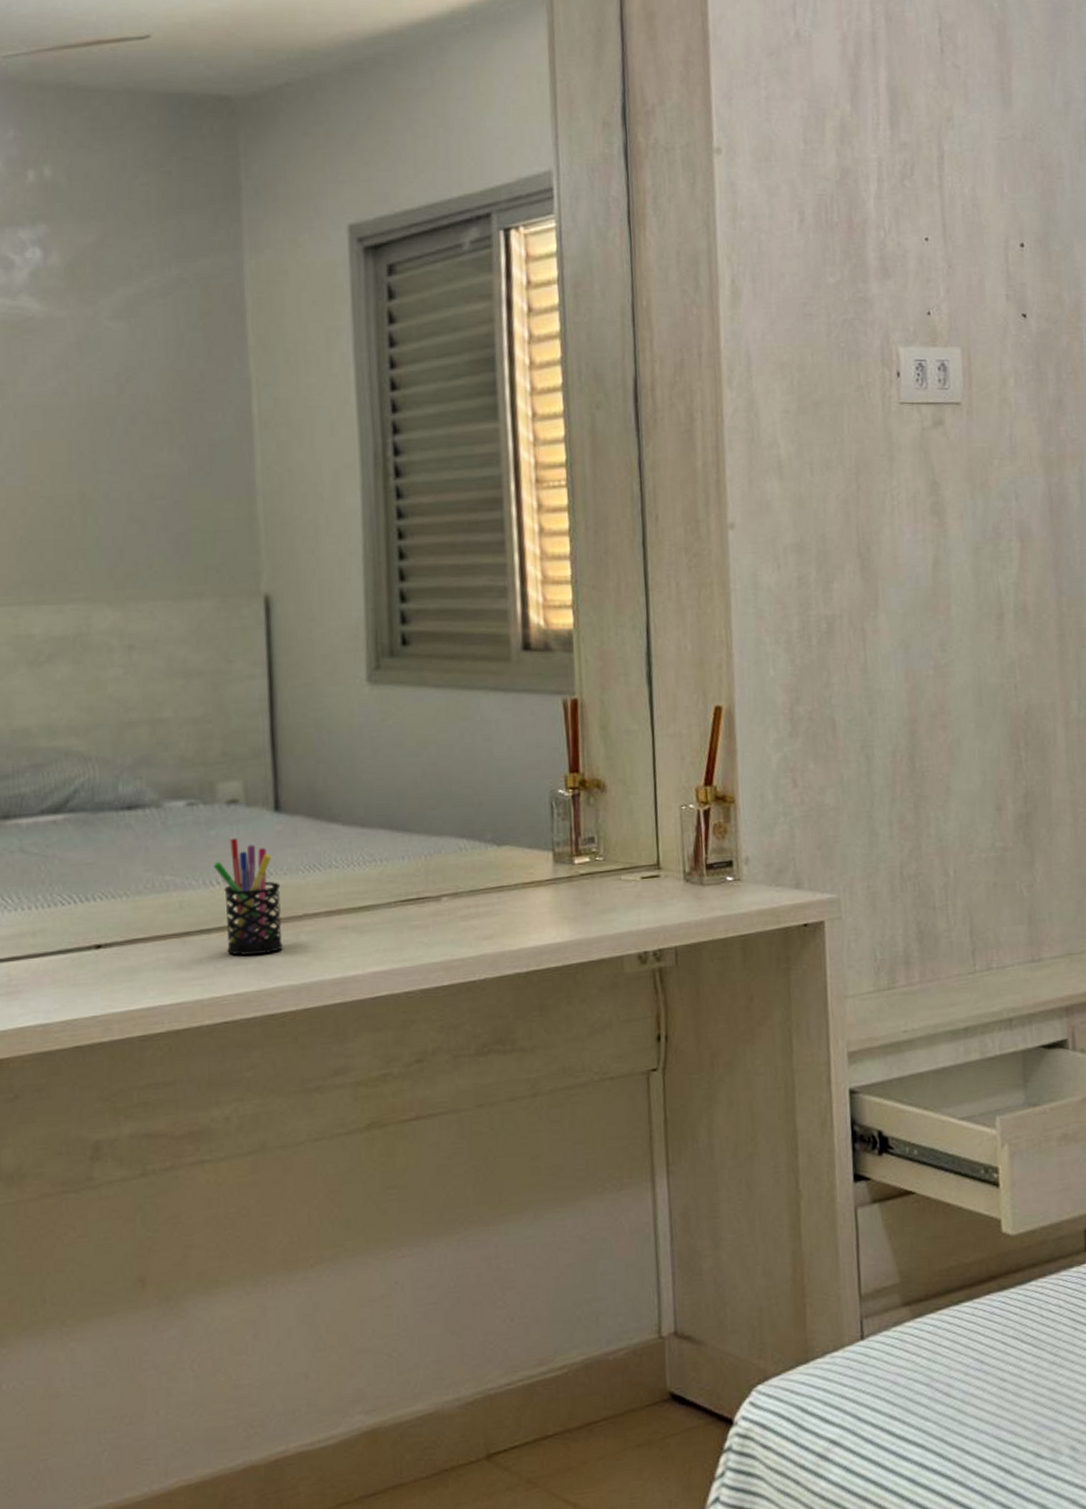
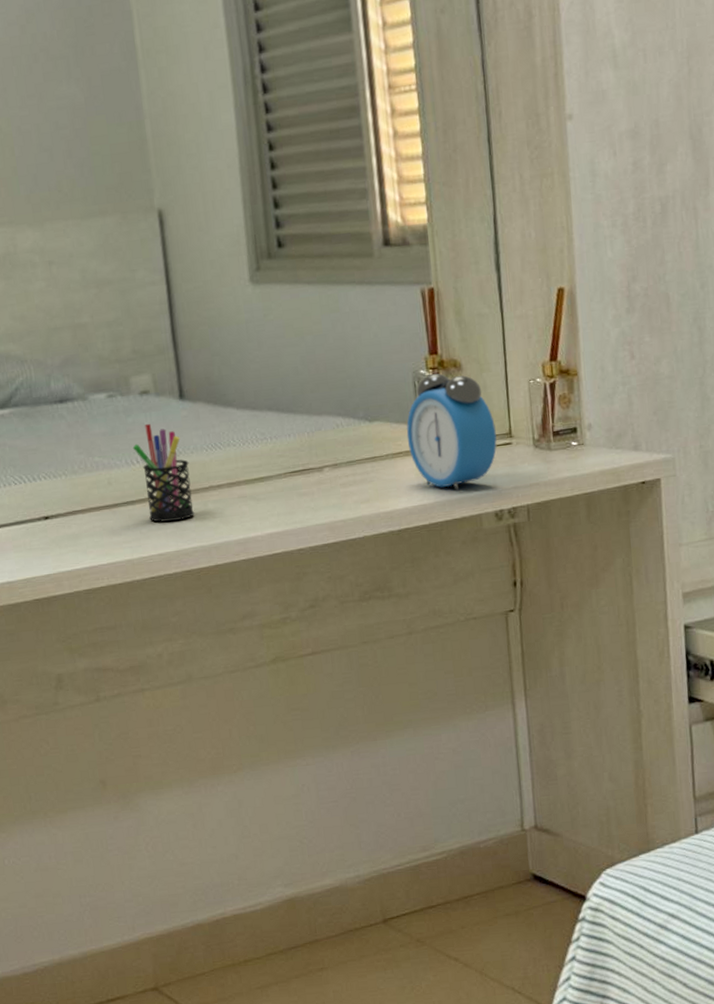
alarm clock: none [539,794,643,928] -> present [406,373,497,490]

